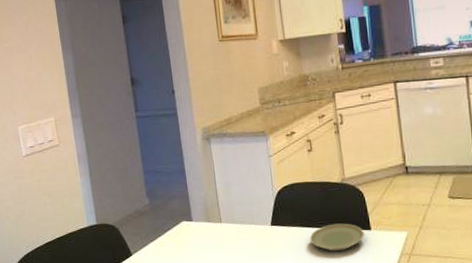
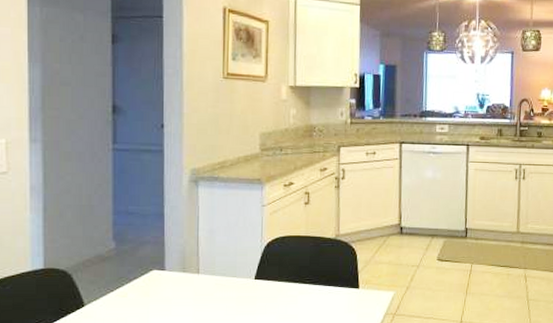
plate: present [309,223,365,251] -> none [294,280,352,309]

